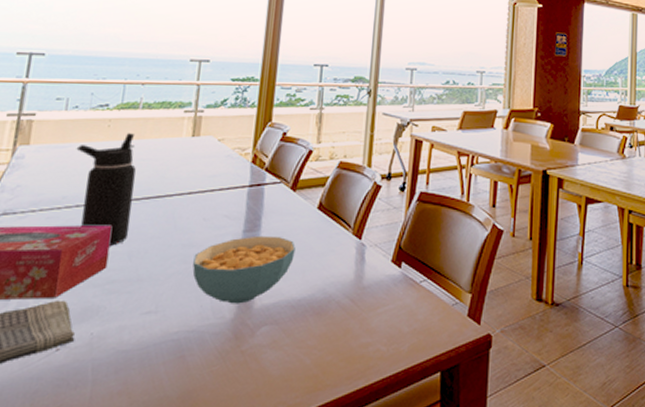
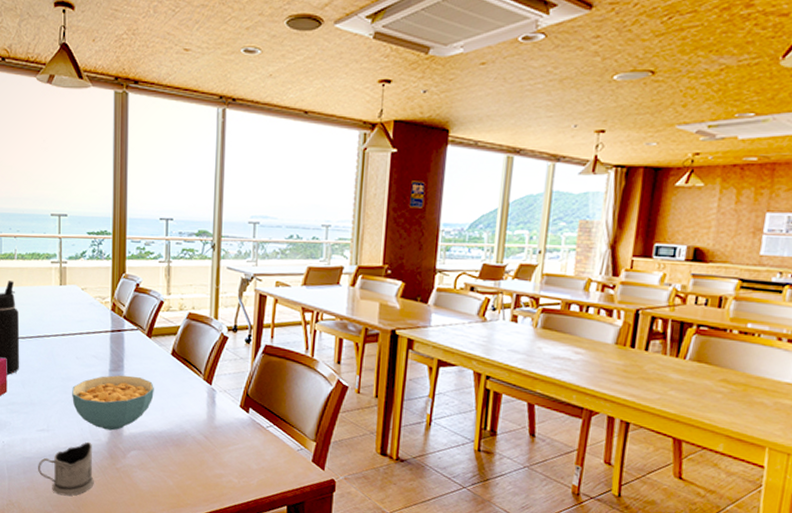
tea glass holder: none [136,321,213,397] -> present [38,441,94,496]

